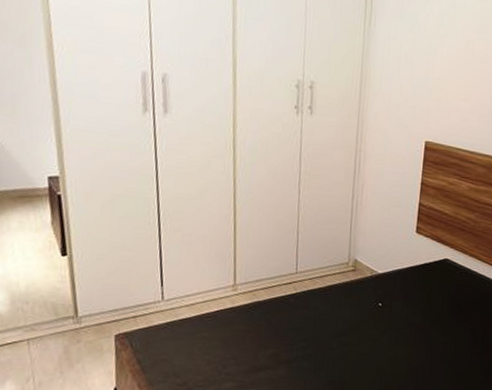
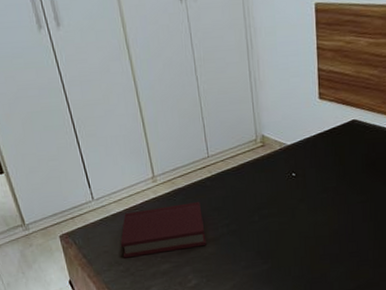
hardback book: none [182,318,280,371] -> present [120,202,206,258]

